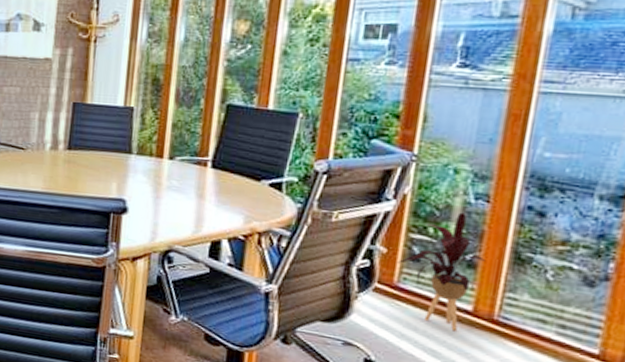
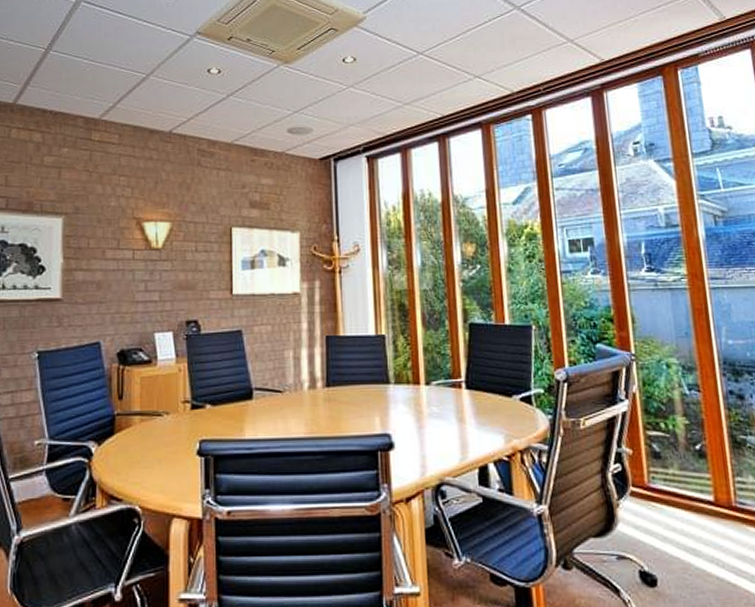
house plant: present [396,212,485,332] -> none [642,404,711,525]

